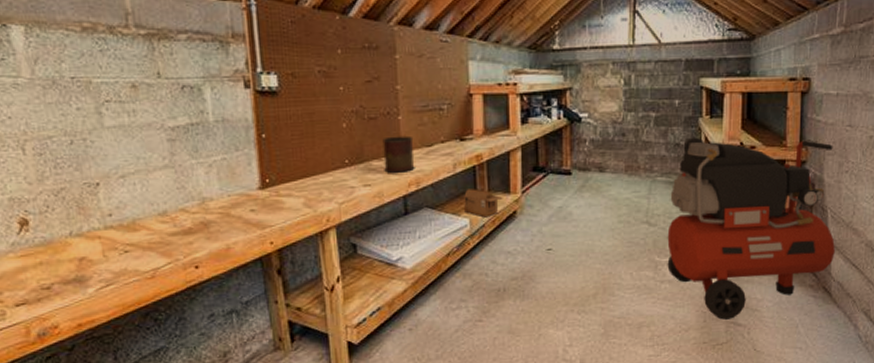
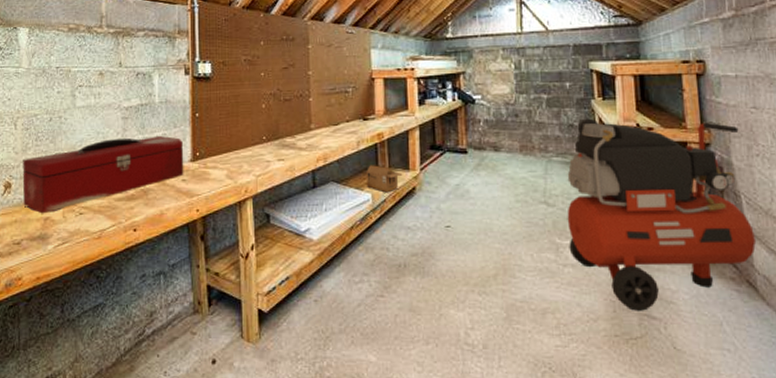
toolbox: none [40,161,252,254] -> present [22,136,184,214]
paint can: present [382,135,415,173] -> none [295,115,323,149]

